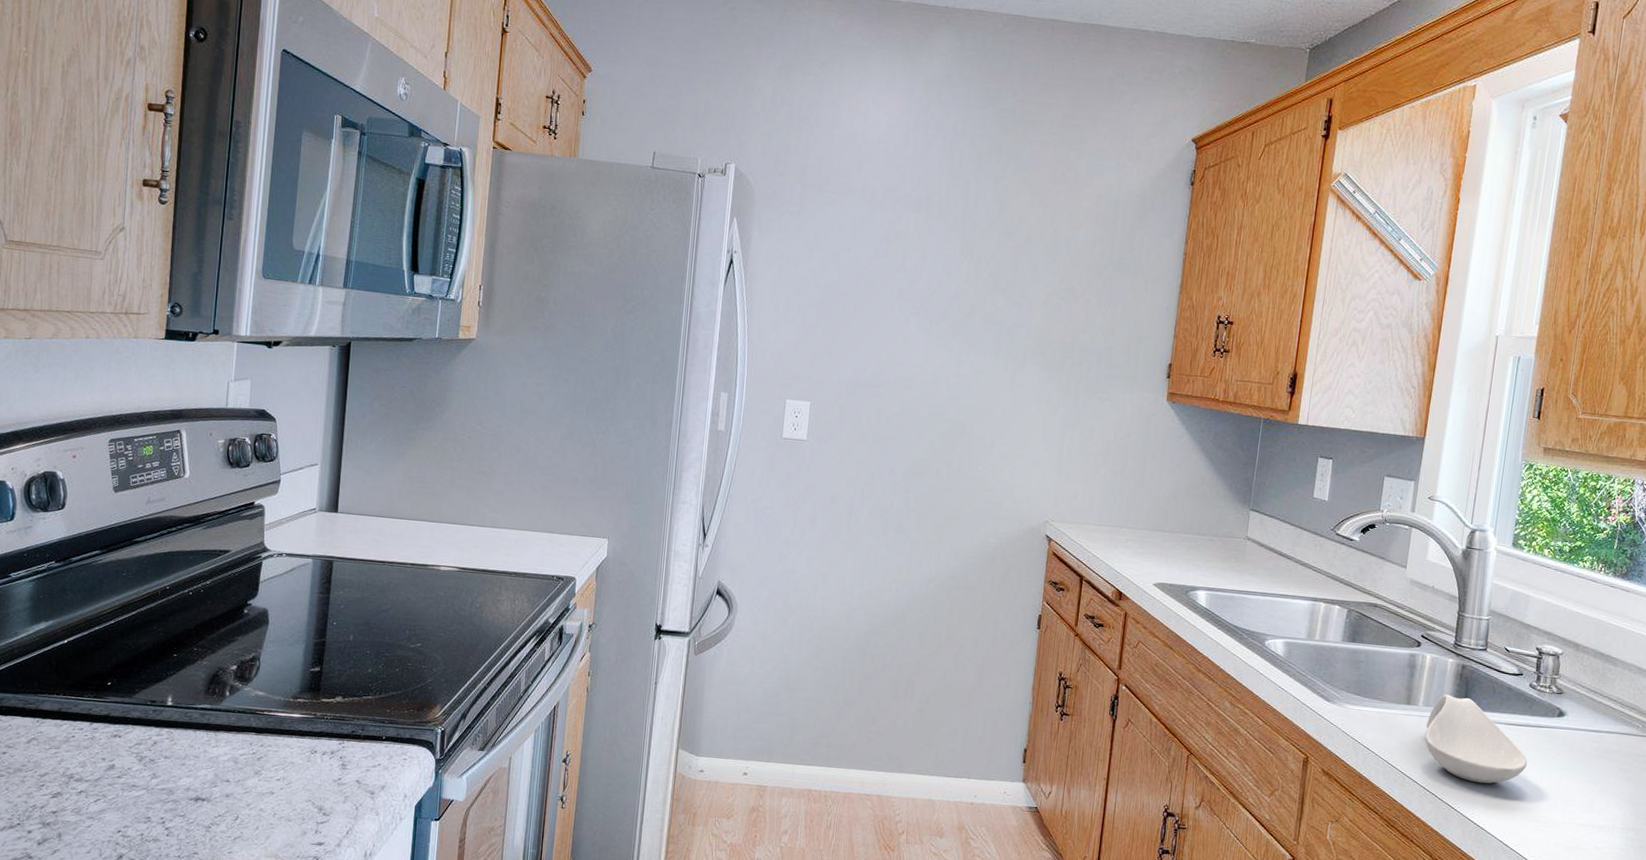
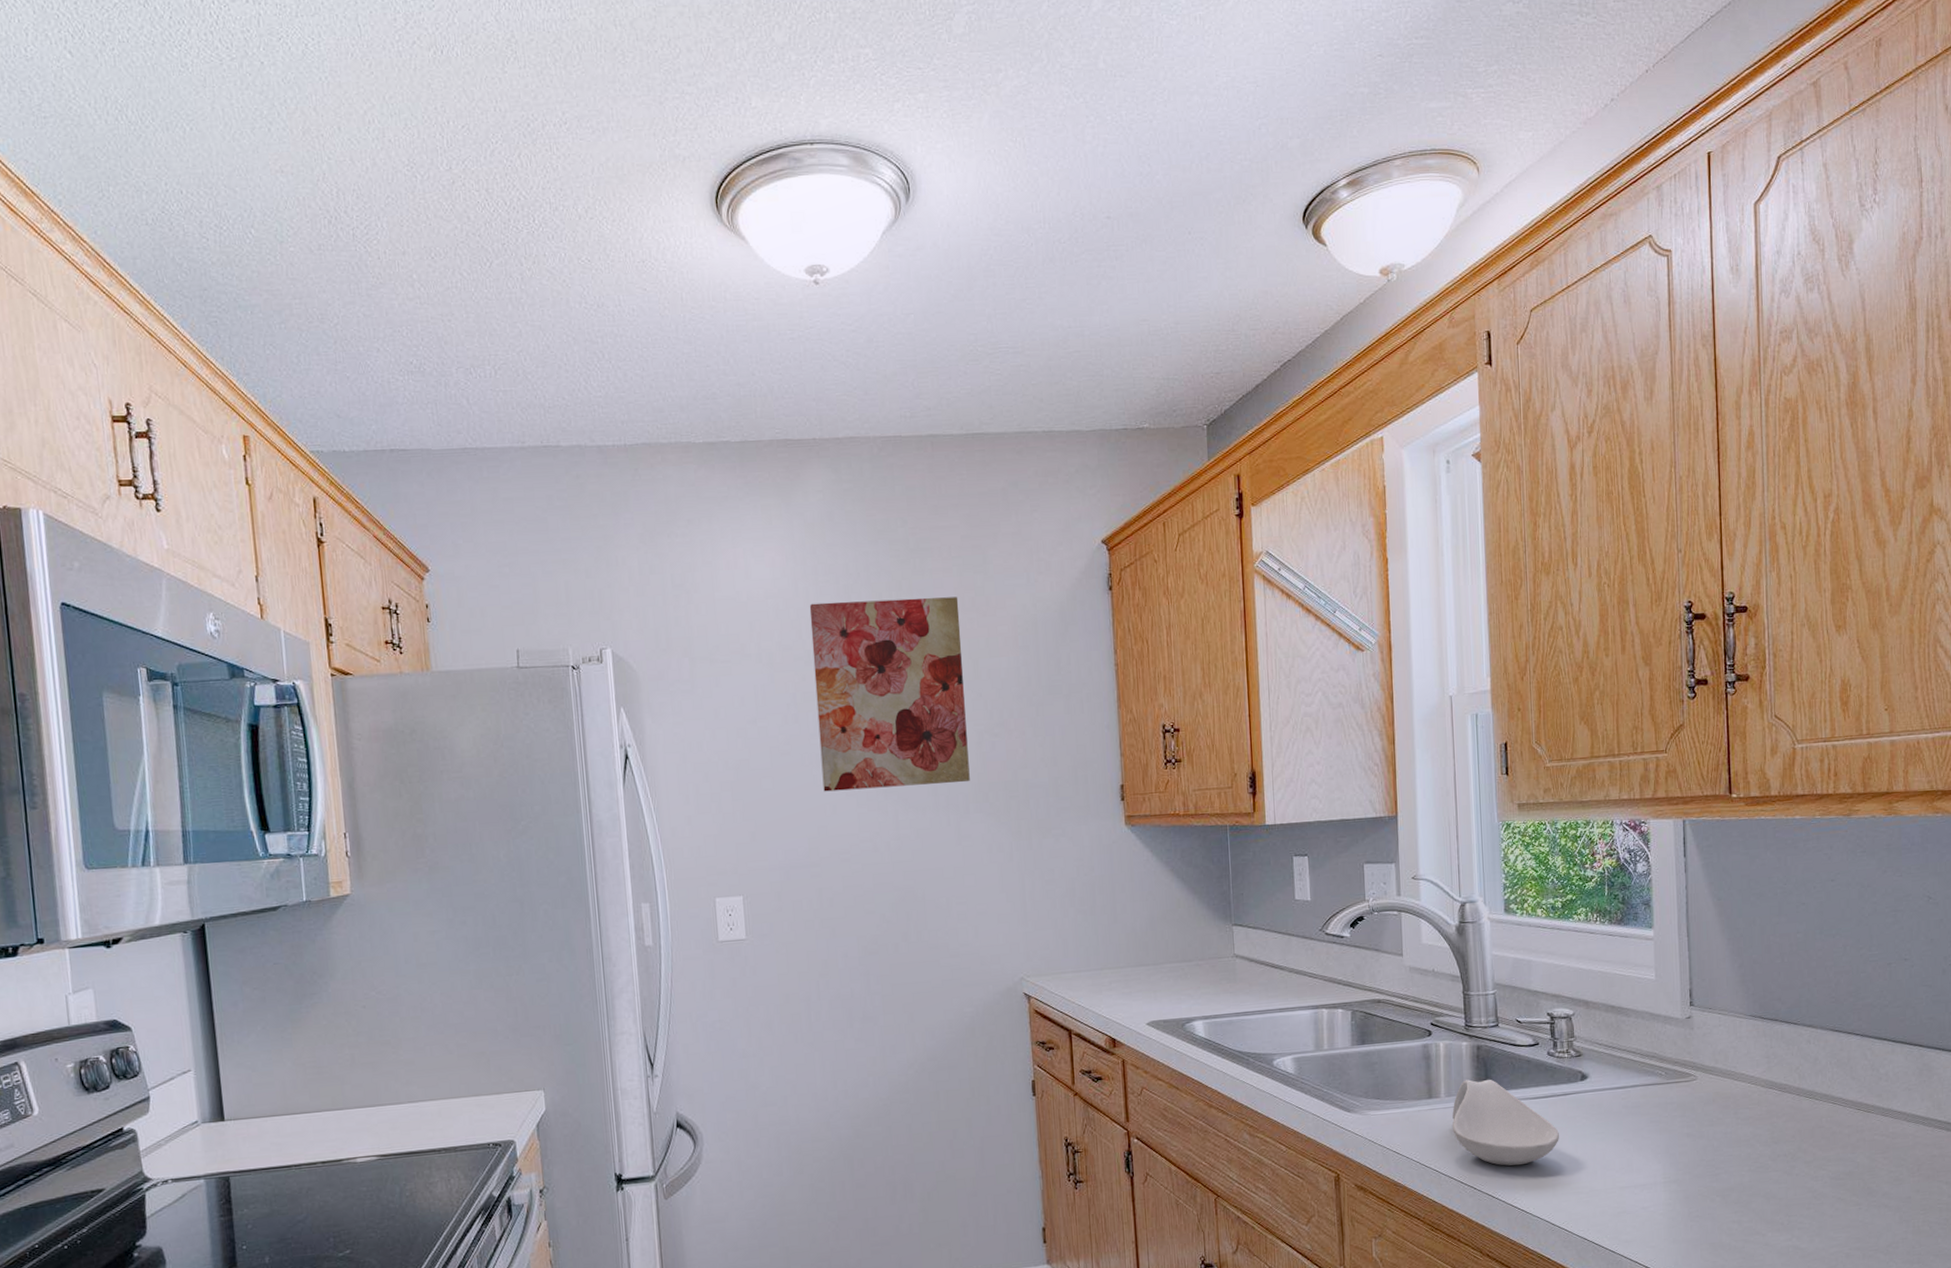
wall art: none [899,153,1051,337] -> present [809,597,970,792]

